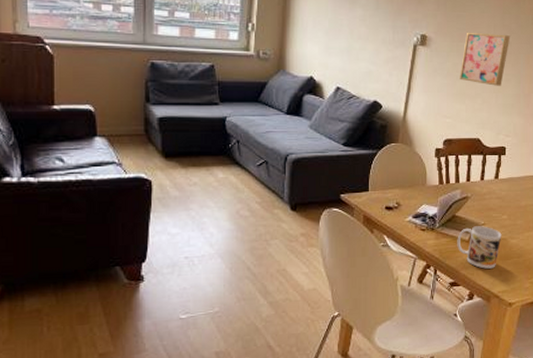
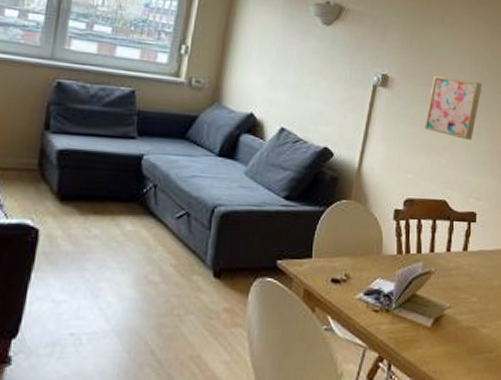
mug: present [457,226,502,269] -> none [417,309,471,365]

